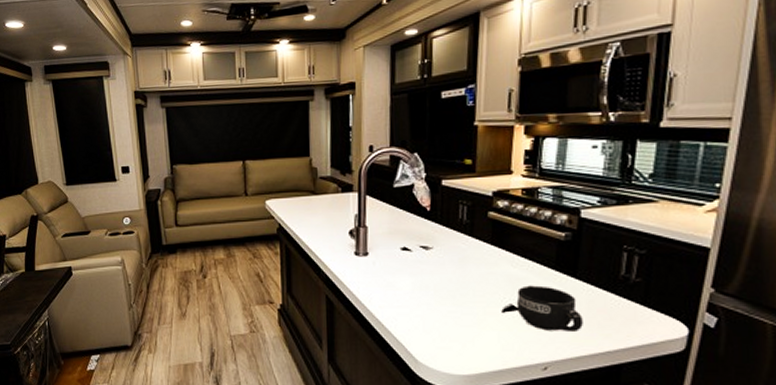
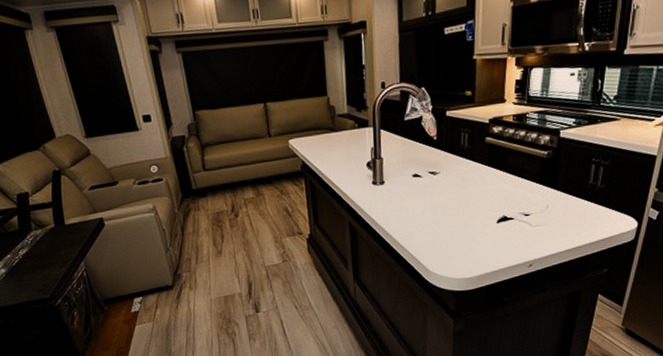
mug: present [516,285,583,331] -> none [508,197,560,235]

